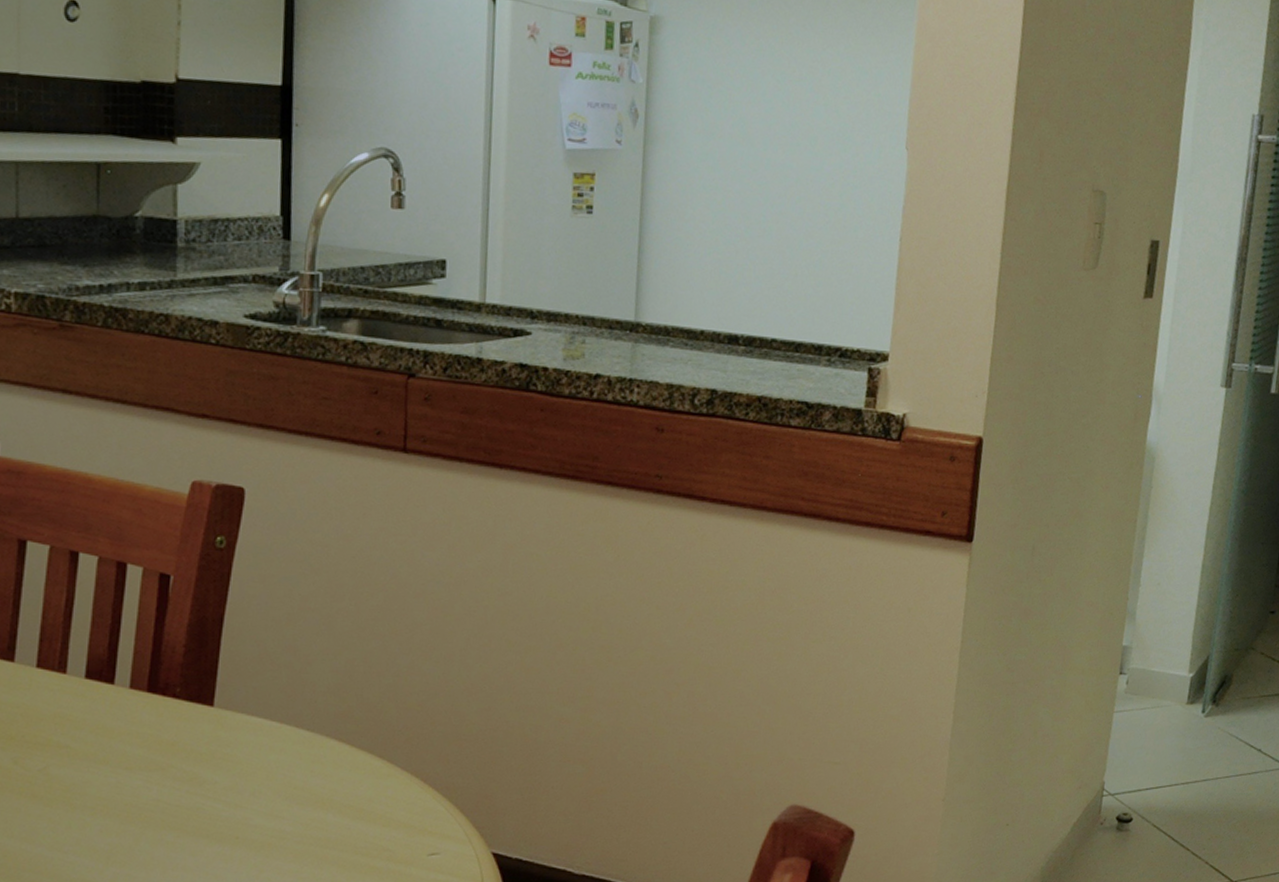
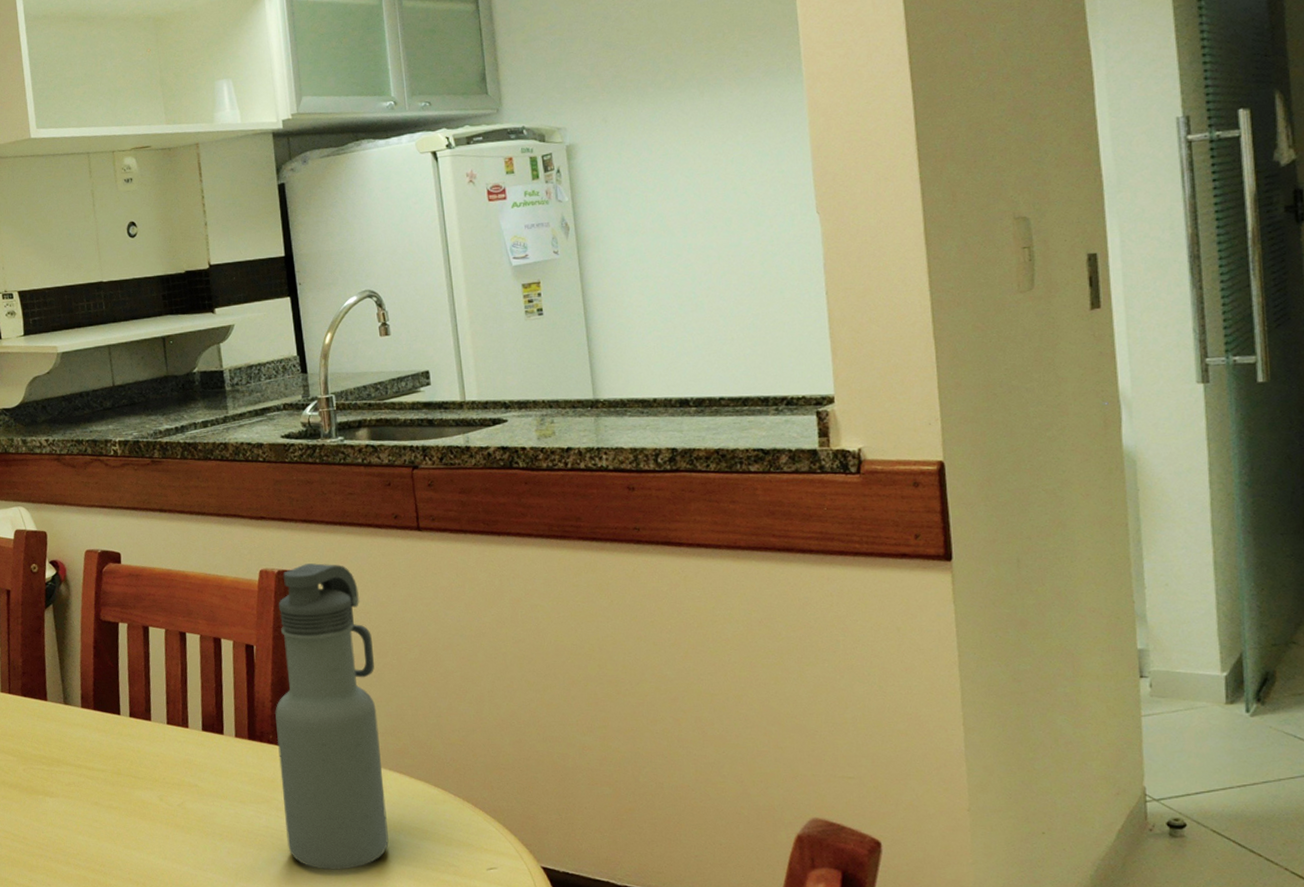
water bottle: none [181,479,327,855] -> present [274,563,389,871]

